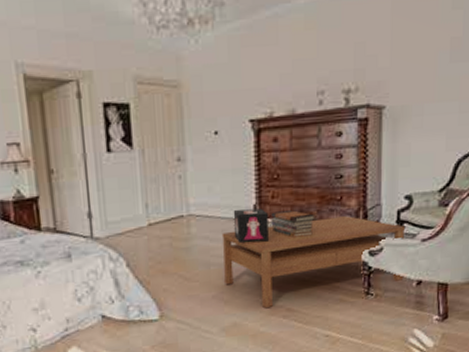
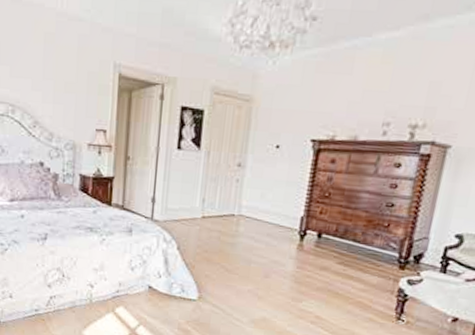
coffee table: present [221,216,404,309] -> none [261,236,450,314]
decorative box: present [233,208,268,244] -> none [277,217,314,253]
book stack: present [271,210,315,238] -> none [314,226,360,255]

